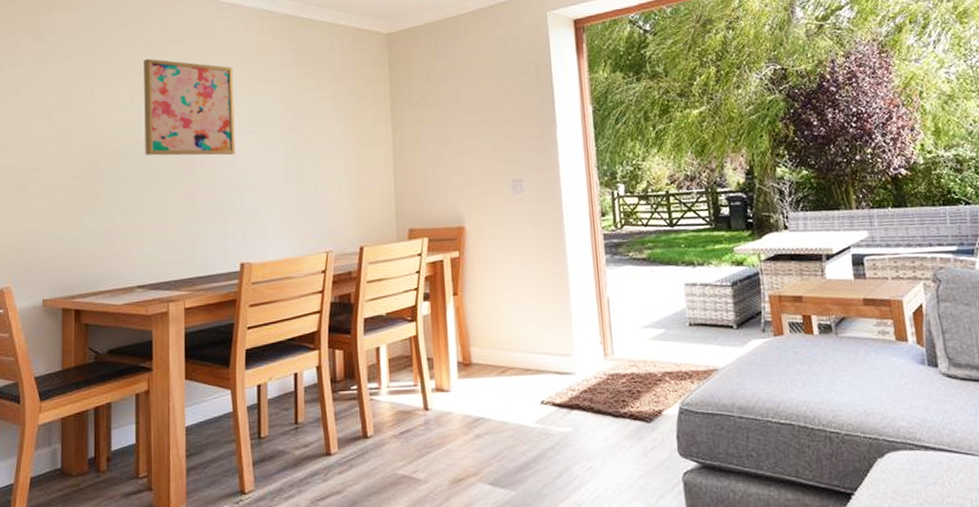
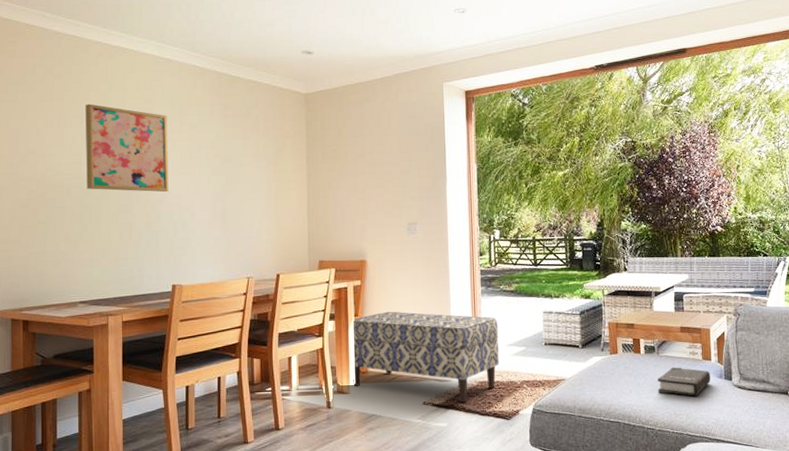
bench: none [449,288,634,401] -> present [351,311,500,402]
hardback book: none [838,351,909,390] -> present [658,367,711,397]

